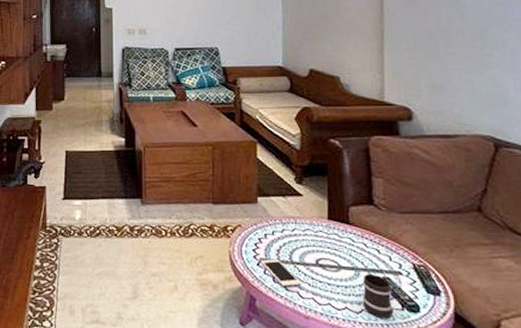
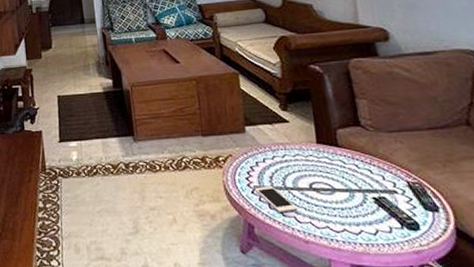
mug: present [362,273,392,318] -> none [358,194,393,238]

